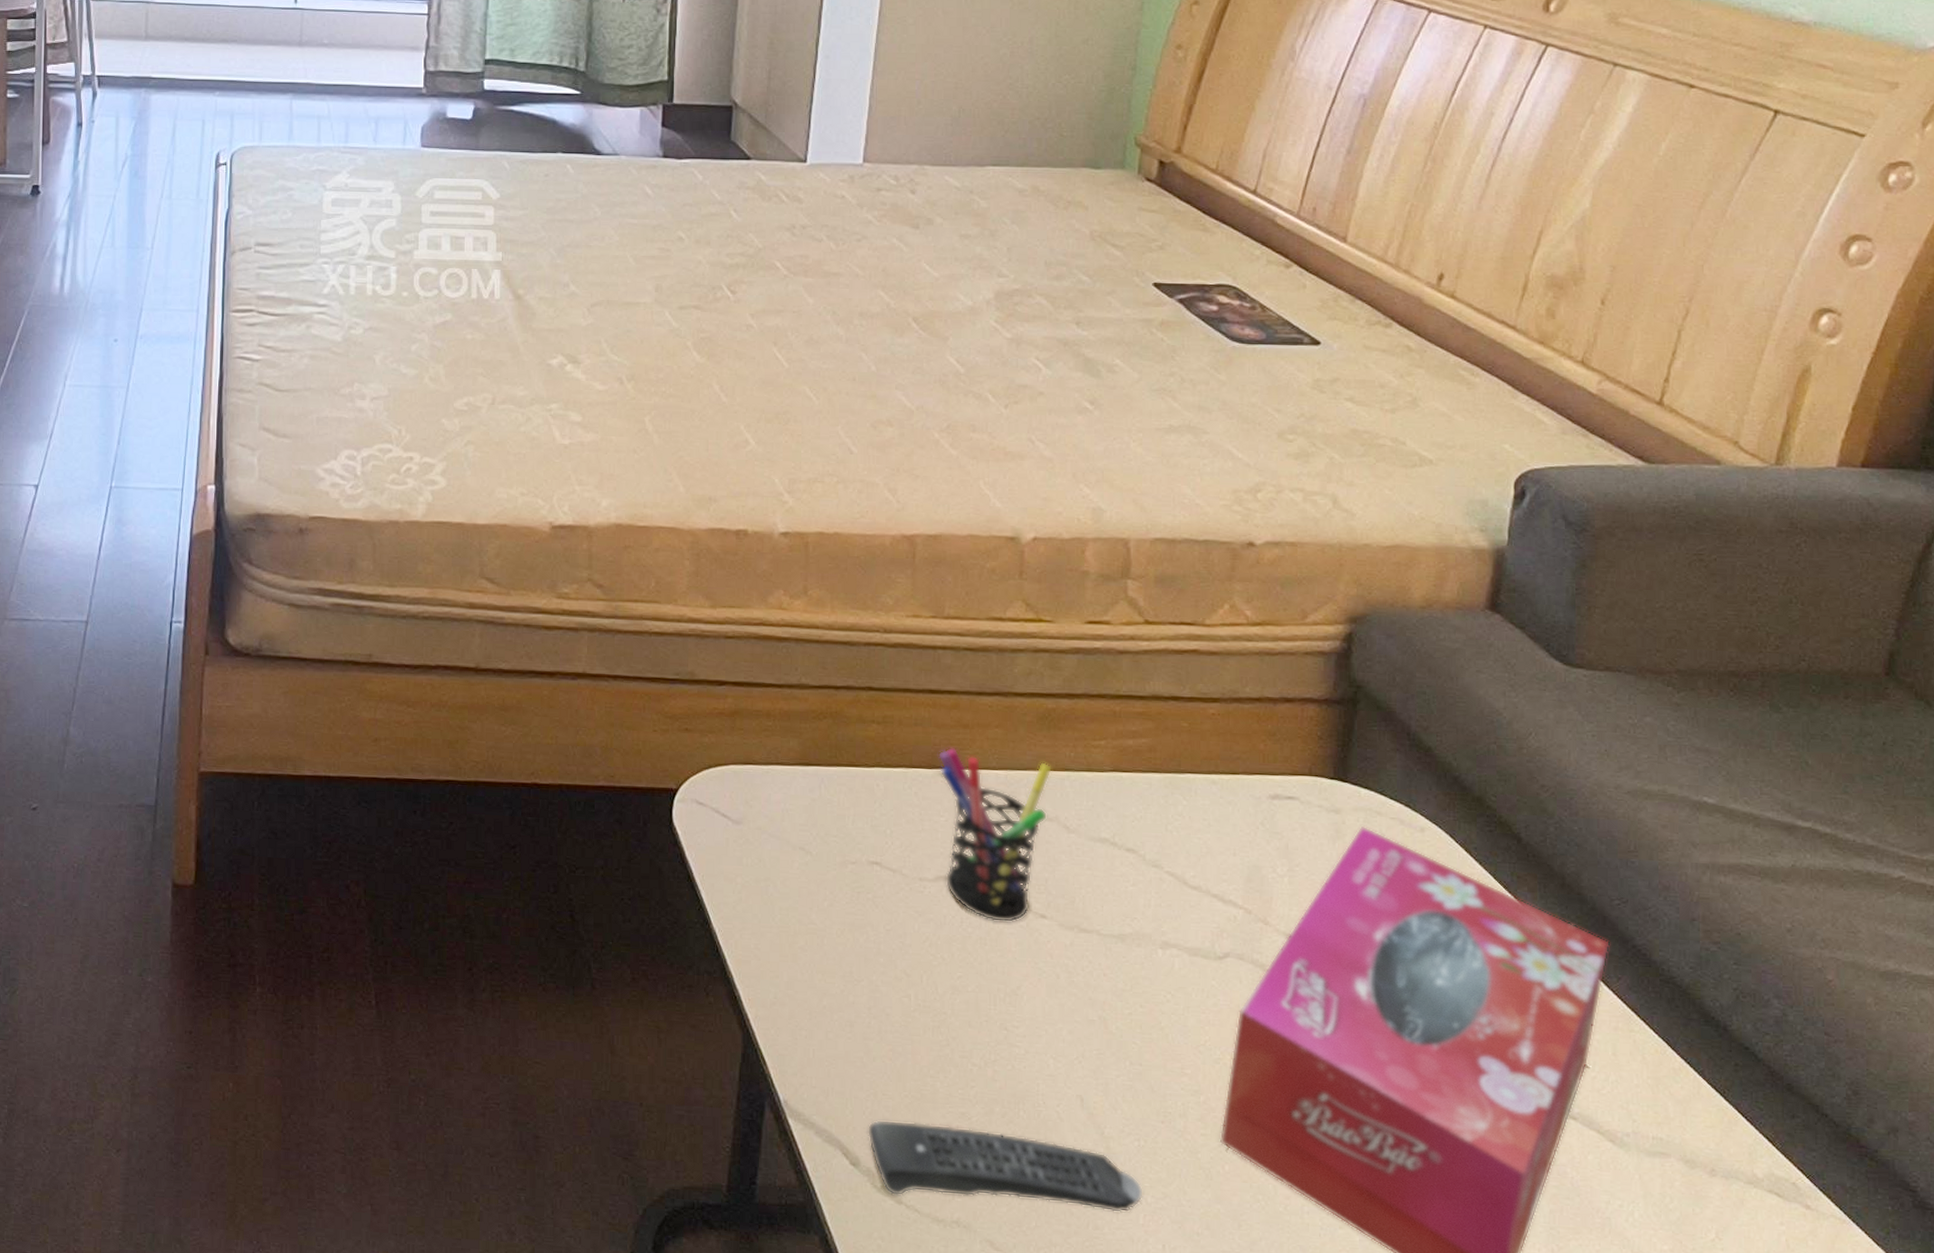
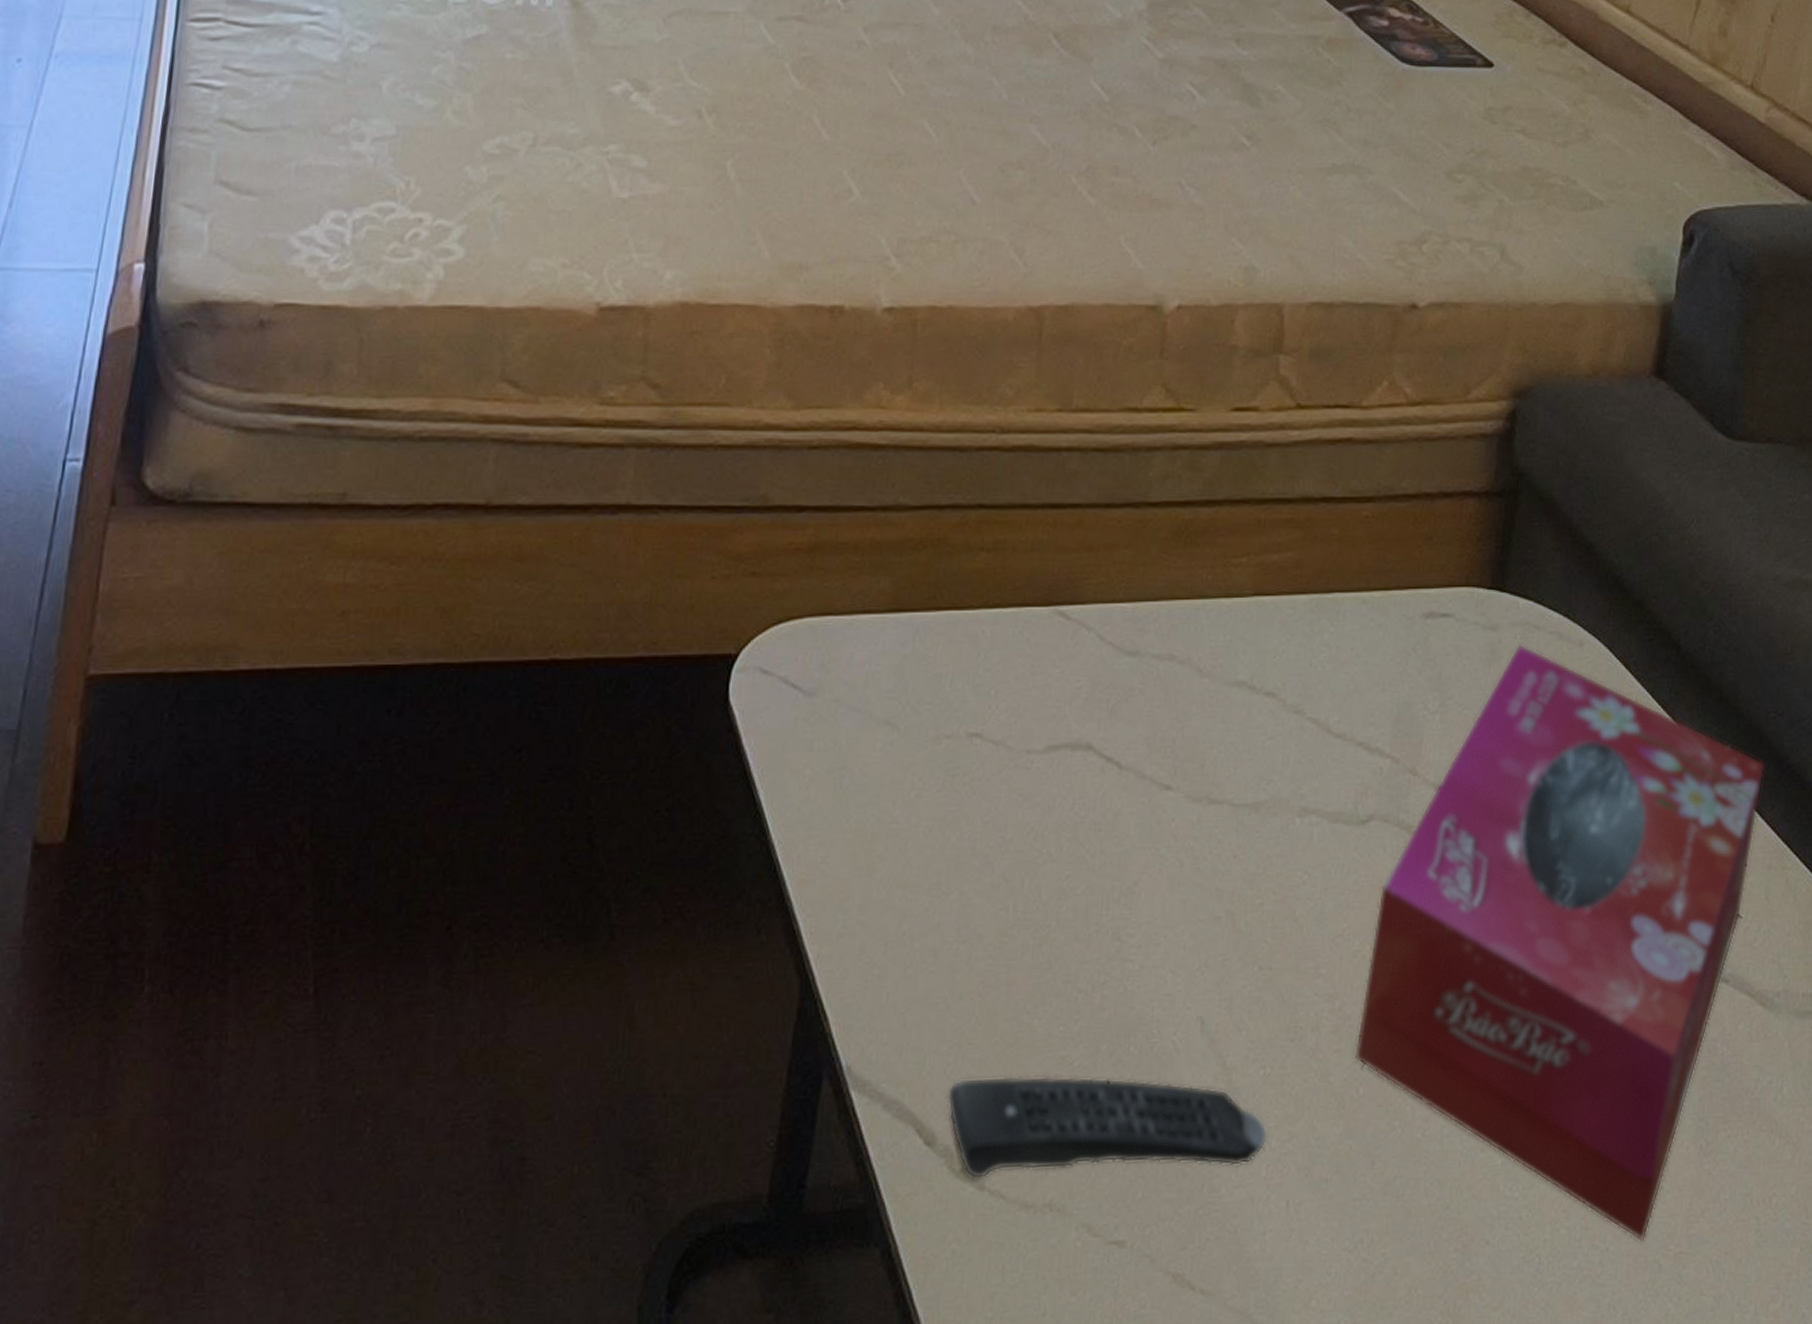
pen holder: present [938,747,1052,923] -> none [1056,576,1186,800]

